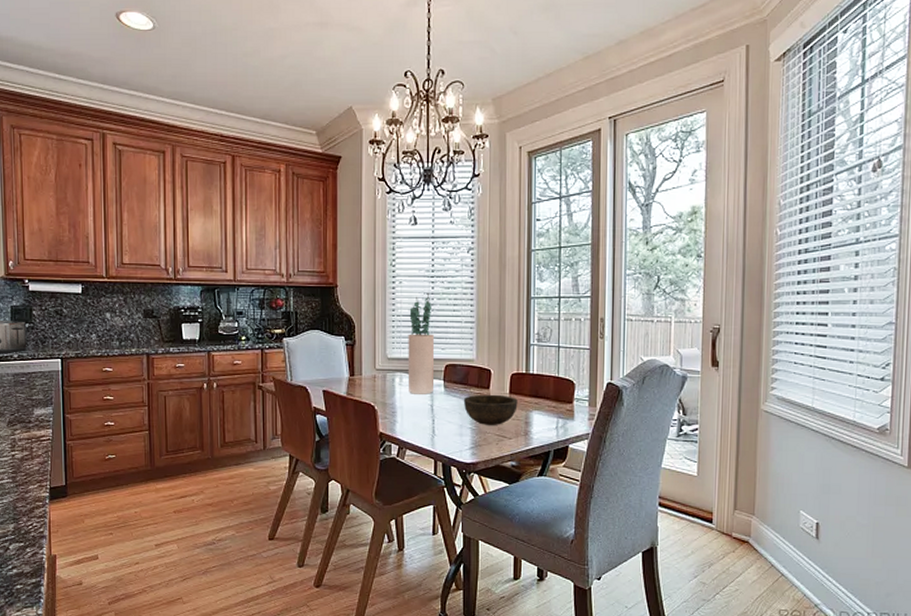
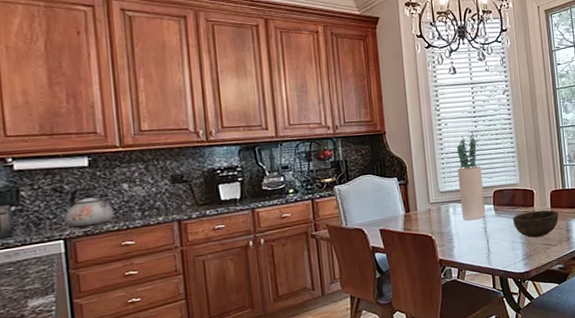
kettle: none [62,313,99,349] -> present [64,186,115,228]

